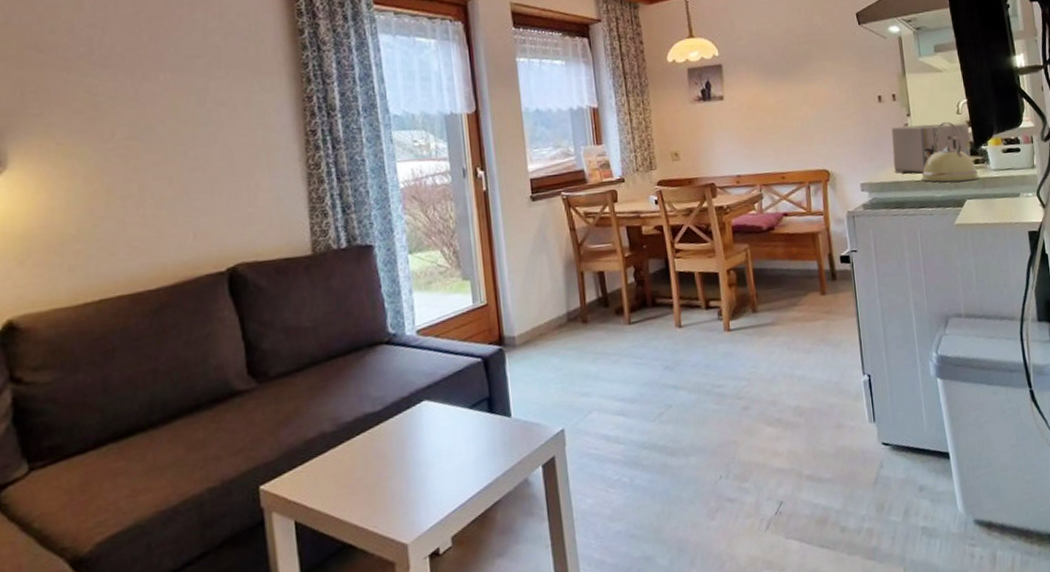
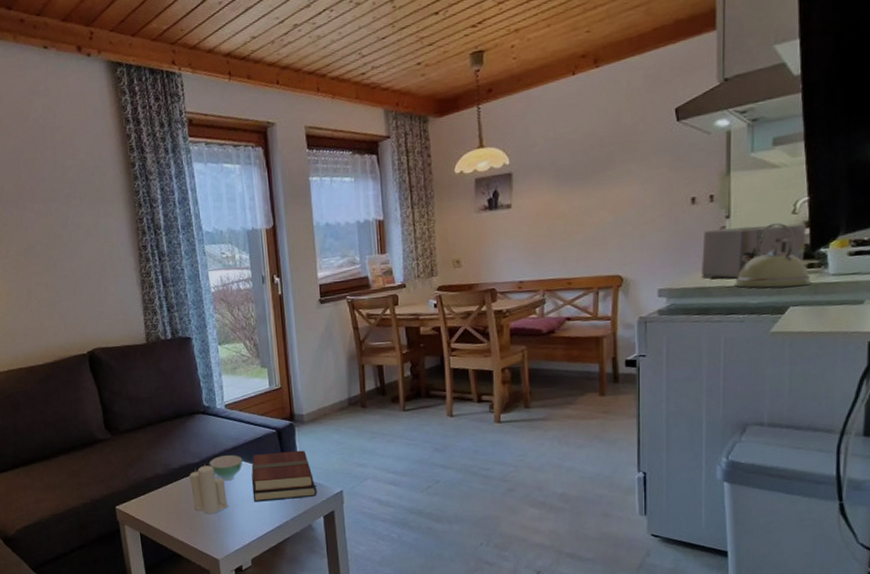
candle: none [368,411,422,482] -> present [189,463,229,515]
bowl: none [395,396,440,432] -> present [209,454,243,481]
books: none [450,381,534,457] -> present [251,450,317,502]

